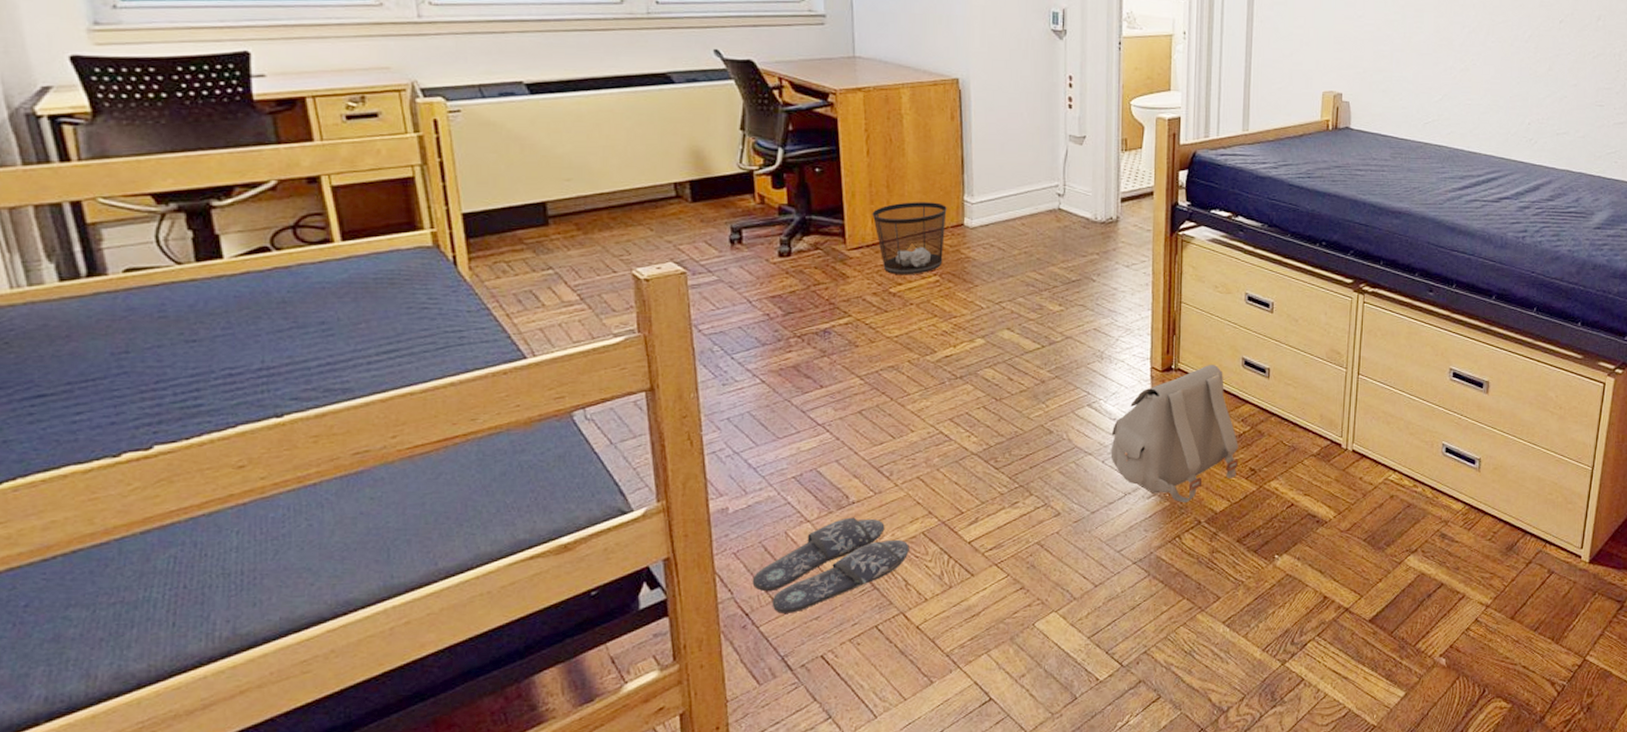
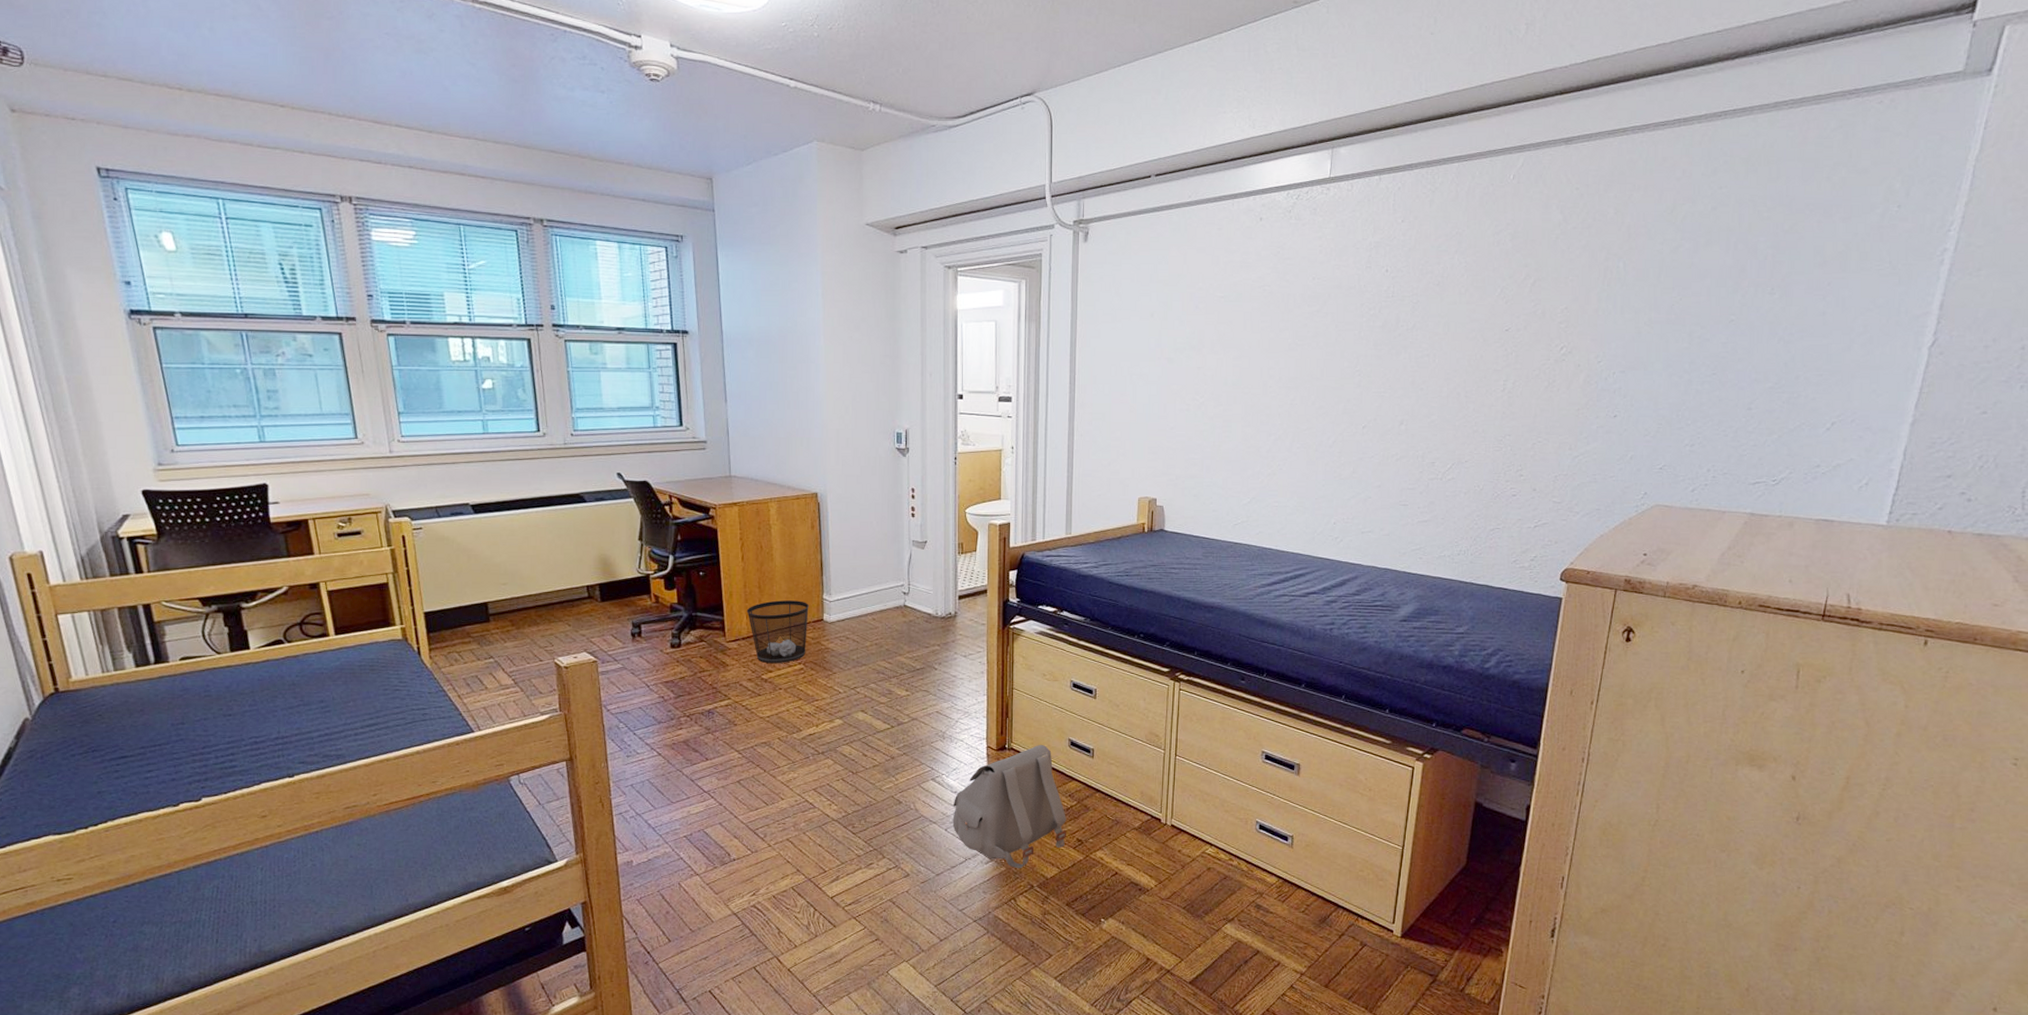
slippers: present [752,517,909,613] -> none [652,872,781,953]

